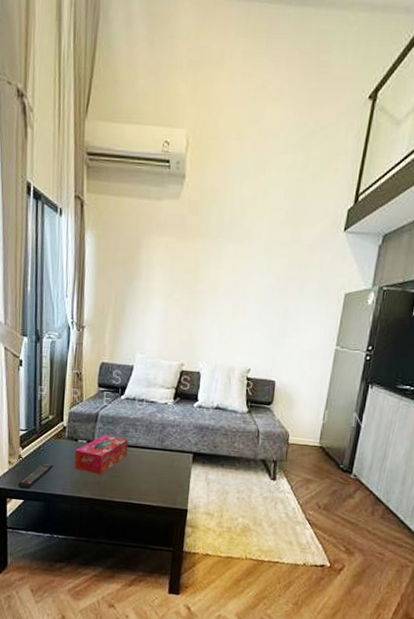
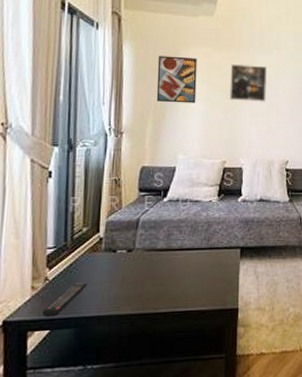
tissue box: present [74,434,128,475] -> none [112,240,173,286]
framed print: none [116,245,160,300] -> present [156,55,197,103]
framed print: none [191,257,235,302] -> present [229,64,267,103]

